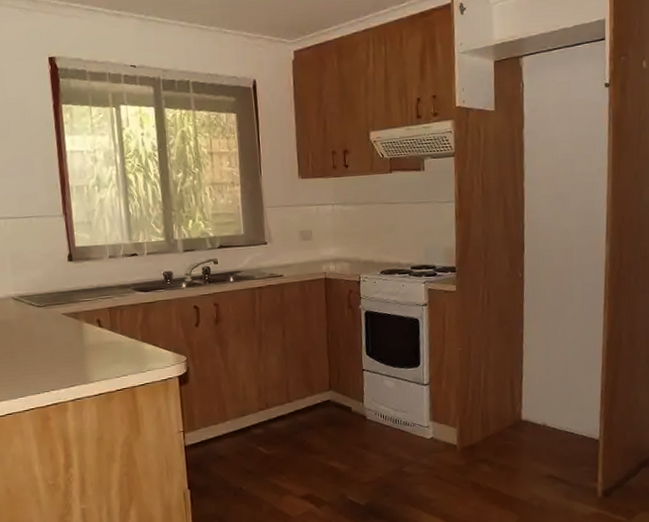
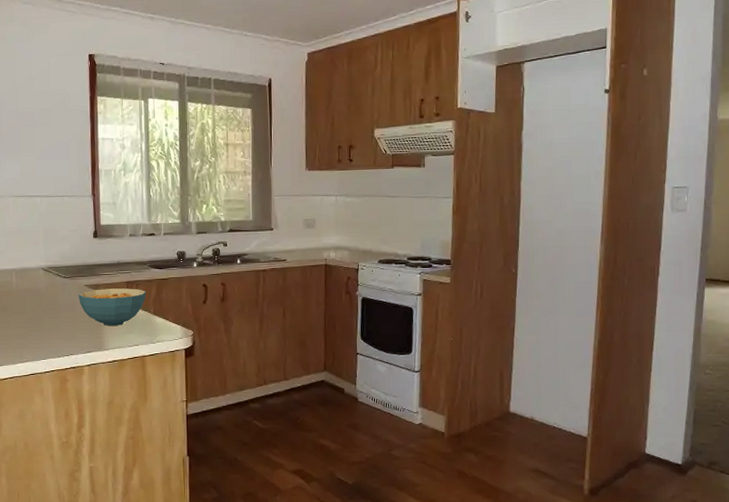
cereal bowl: none [56,314,132,357] -> present [79,288,147,326]

